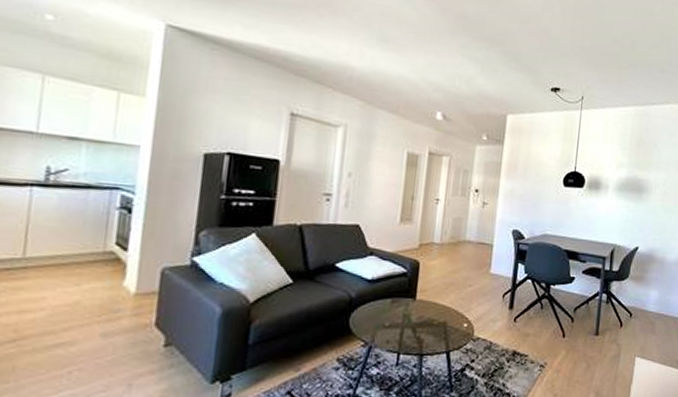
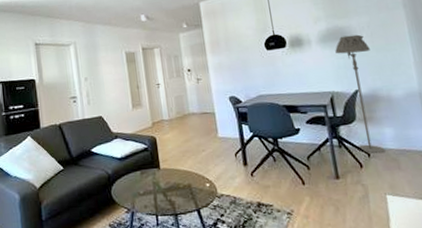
floor lamp: none [622,188,659,315] -> present [335,34,385,154]

